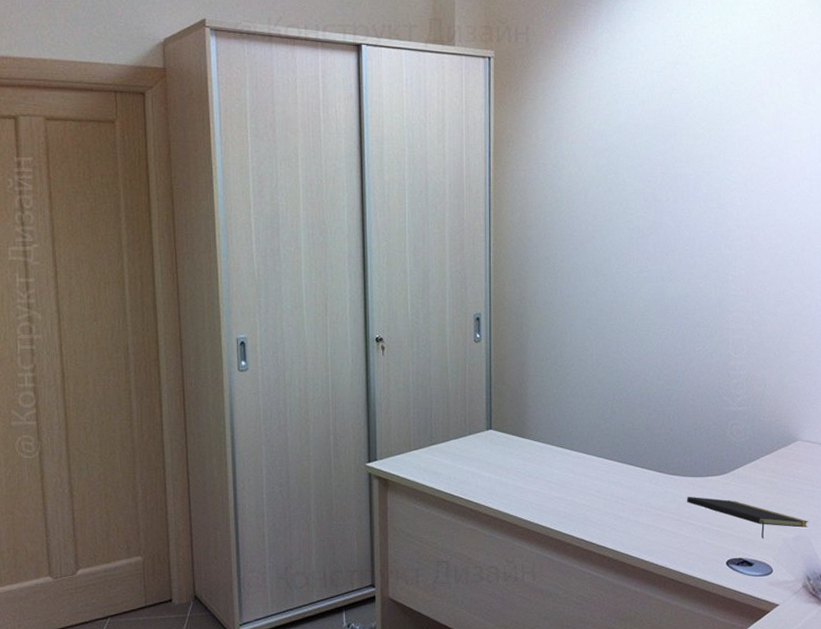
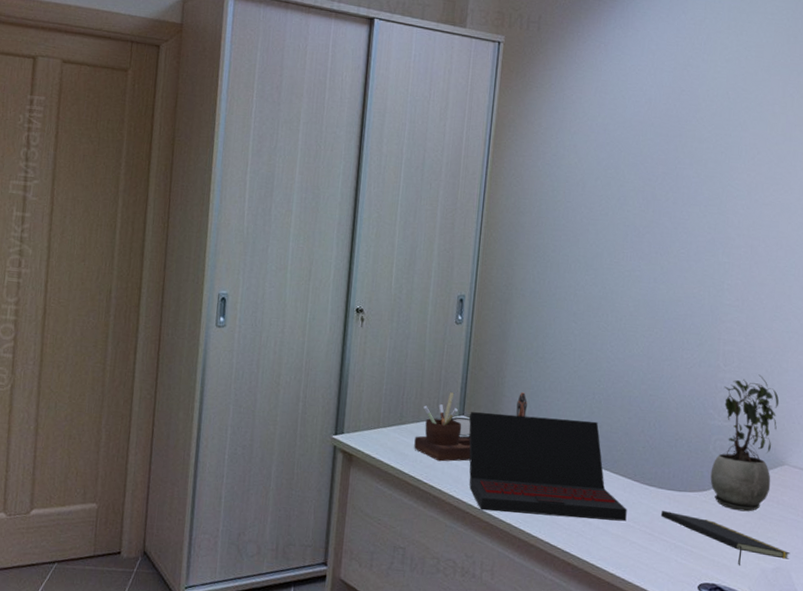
desk organizer: none [446,401,551,476] -> present [414,391,527,462]
laptop: none [496,420,655,517] -> present [469,412,627,522]
potted plant: none [730,358,789,489] -> present [710,374,780,512]

